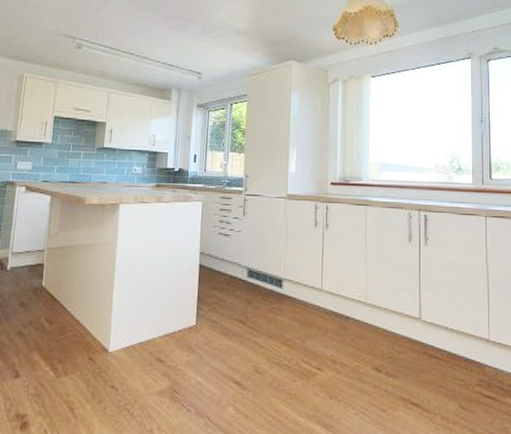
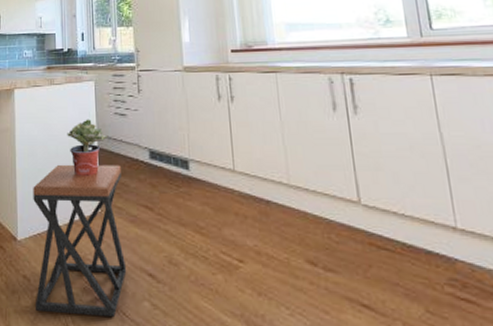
stool: none [120,279,220,423] -> present [33,164,127,318]
potted plant: none [170,237,211,291] -> present [67,119,109,176]

